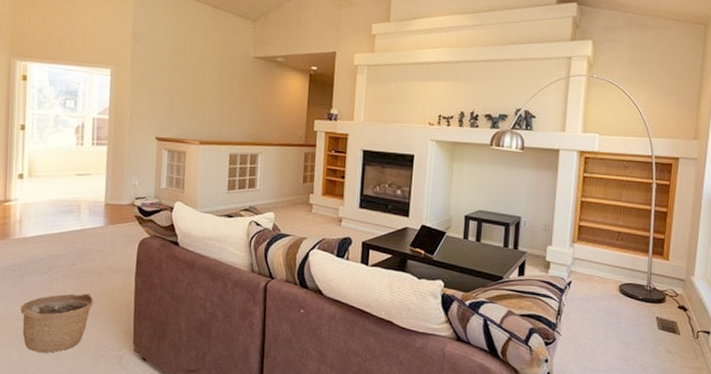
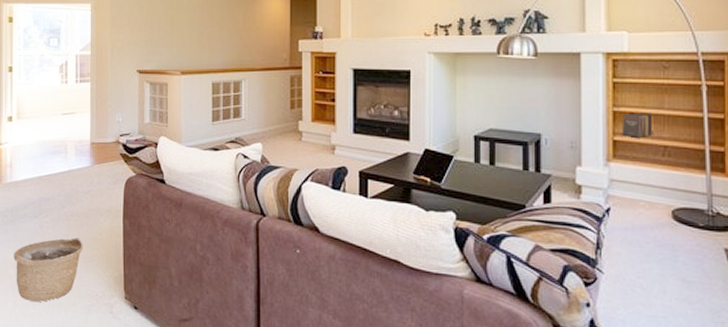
books: none [586,203,613,224] -> present [621,112,653,138]

